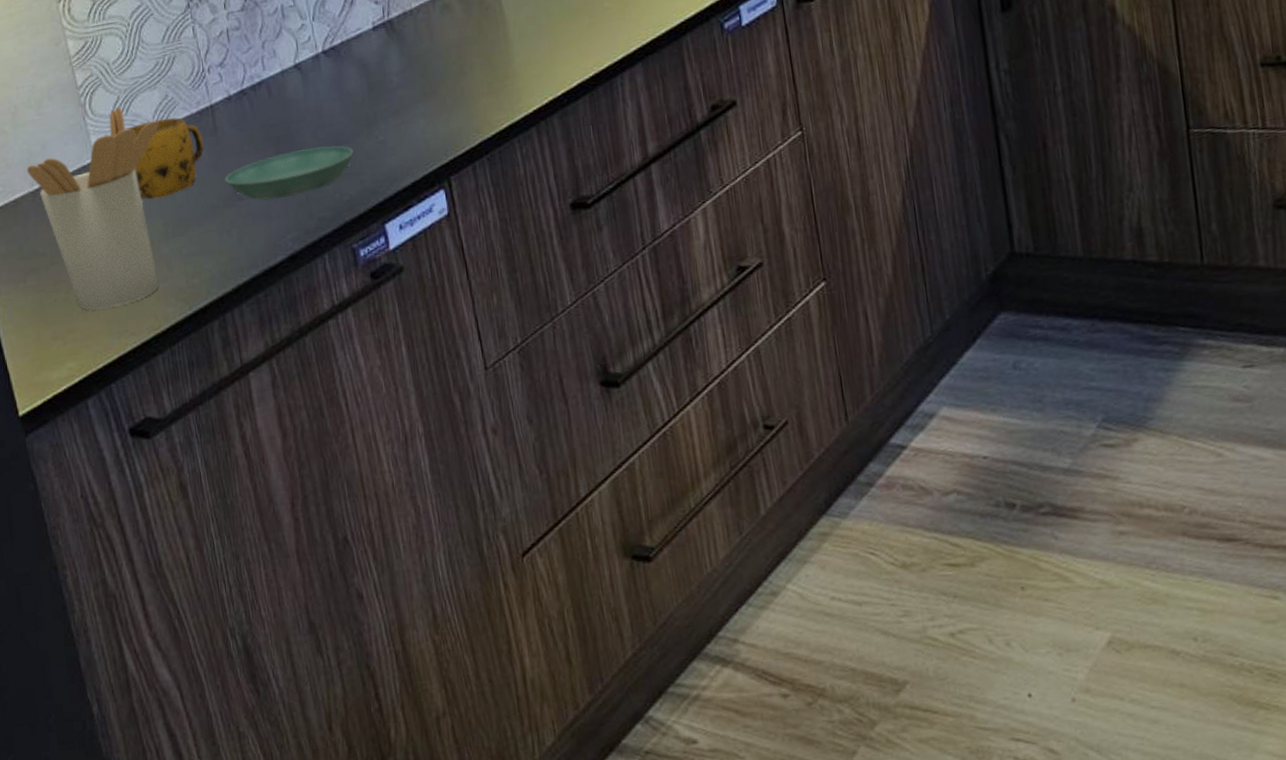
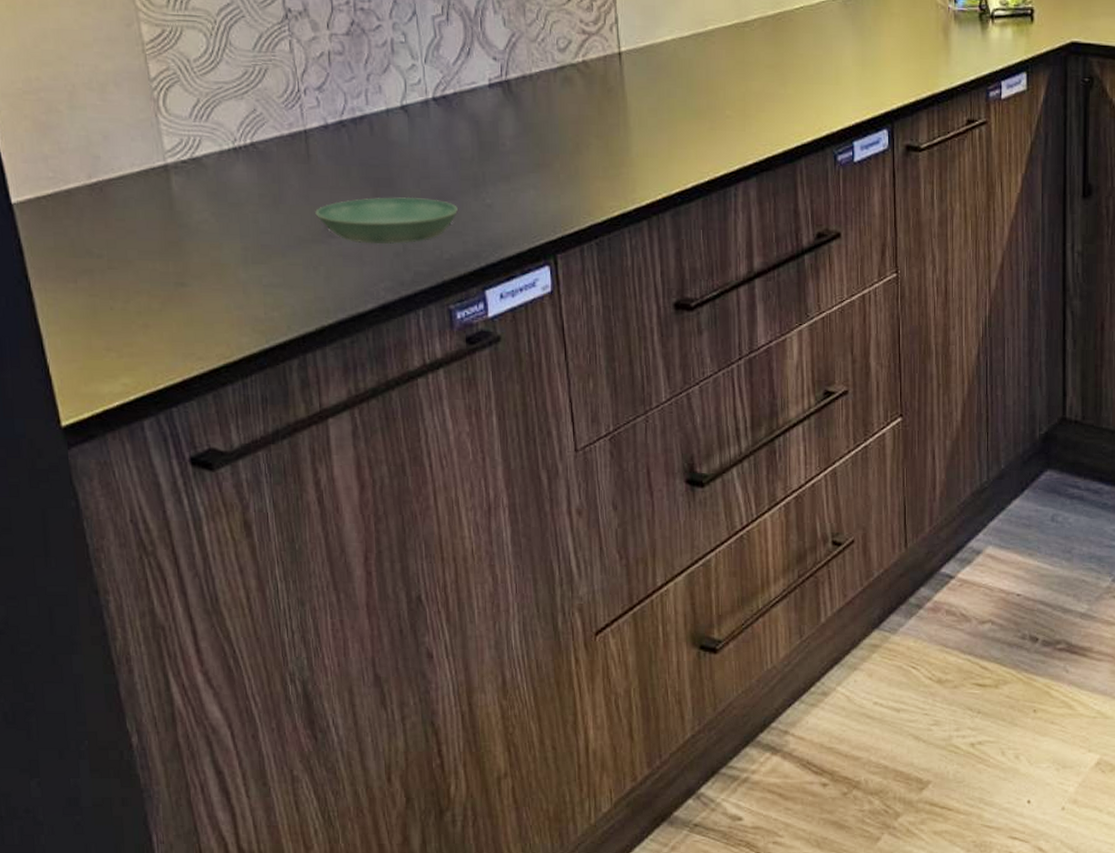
utensil holder: present [26,106,160,310] -> none [83,109,245,327]
mug: present [127,117,204,200] -> none [206,133,294,220]

